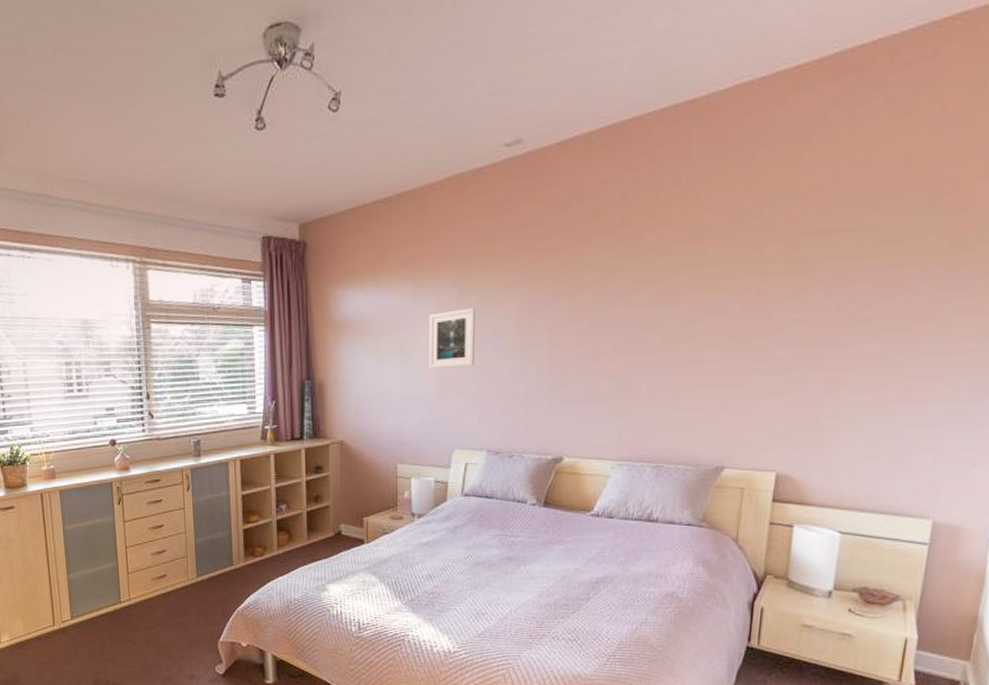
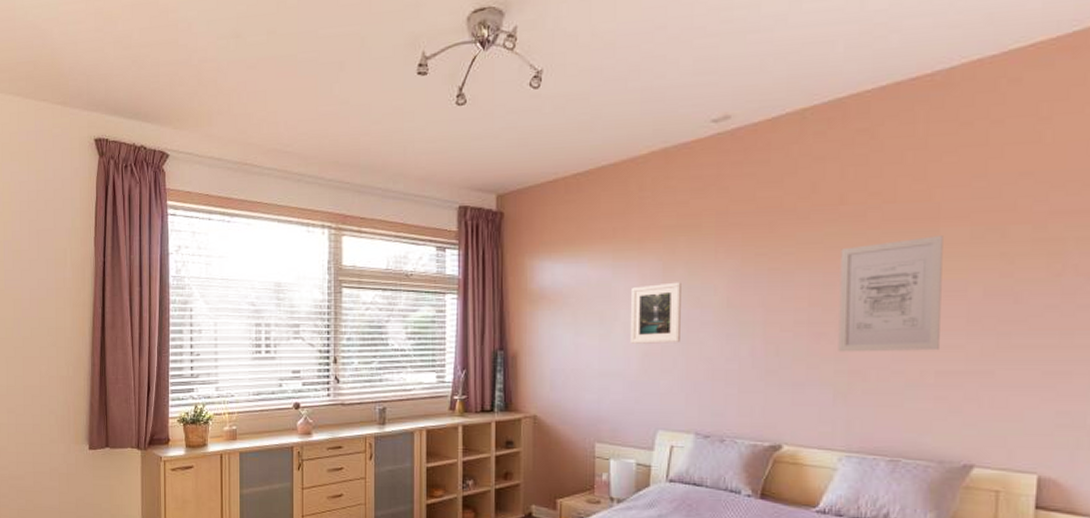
wall art: none [614,257,710,370] -> present [838,236,943,352]

